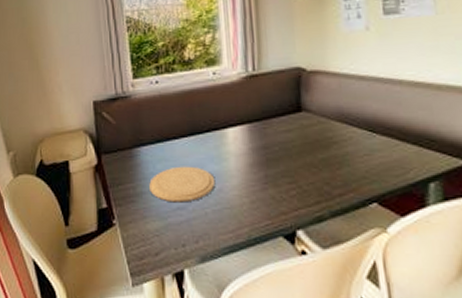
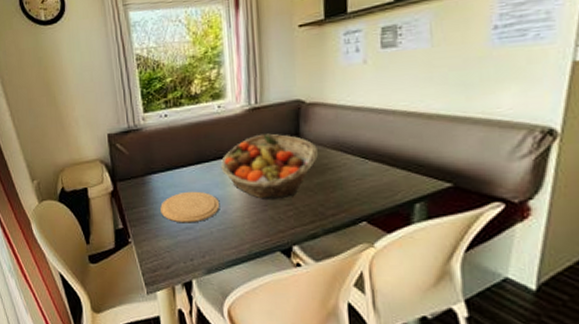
fruit basket: none [216,103,322,176] -> present [220,133,318,199]

